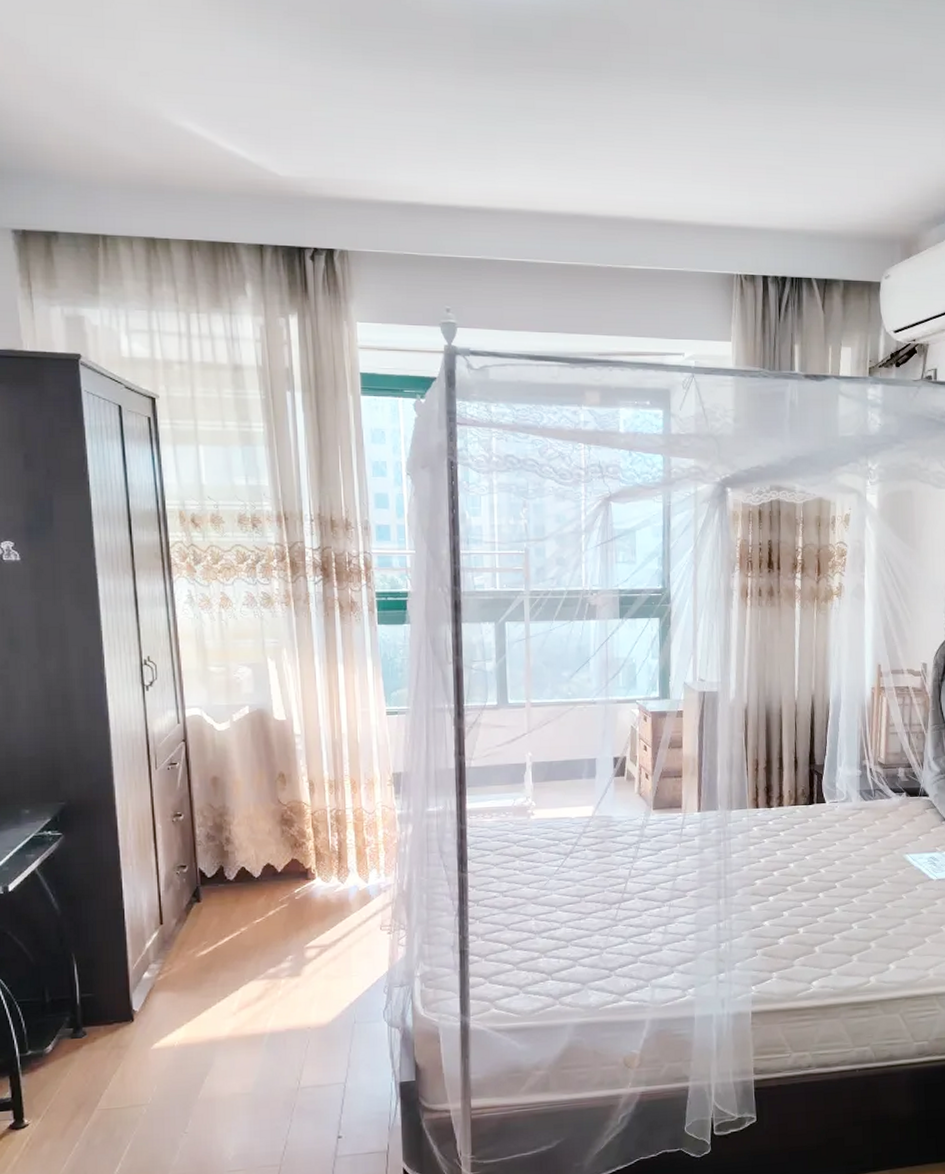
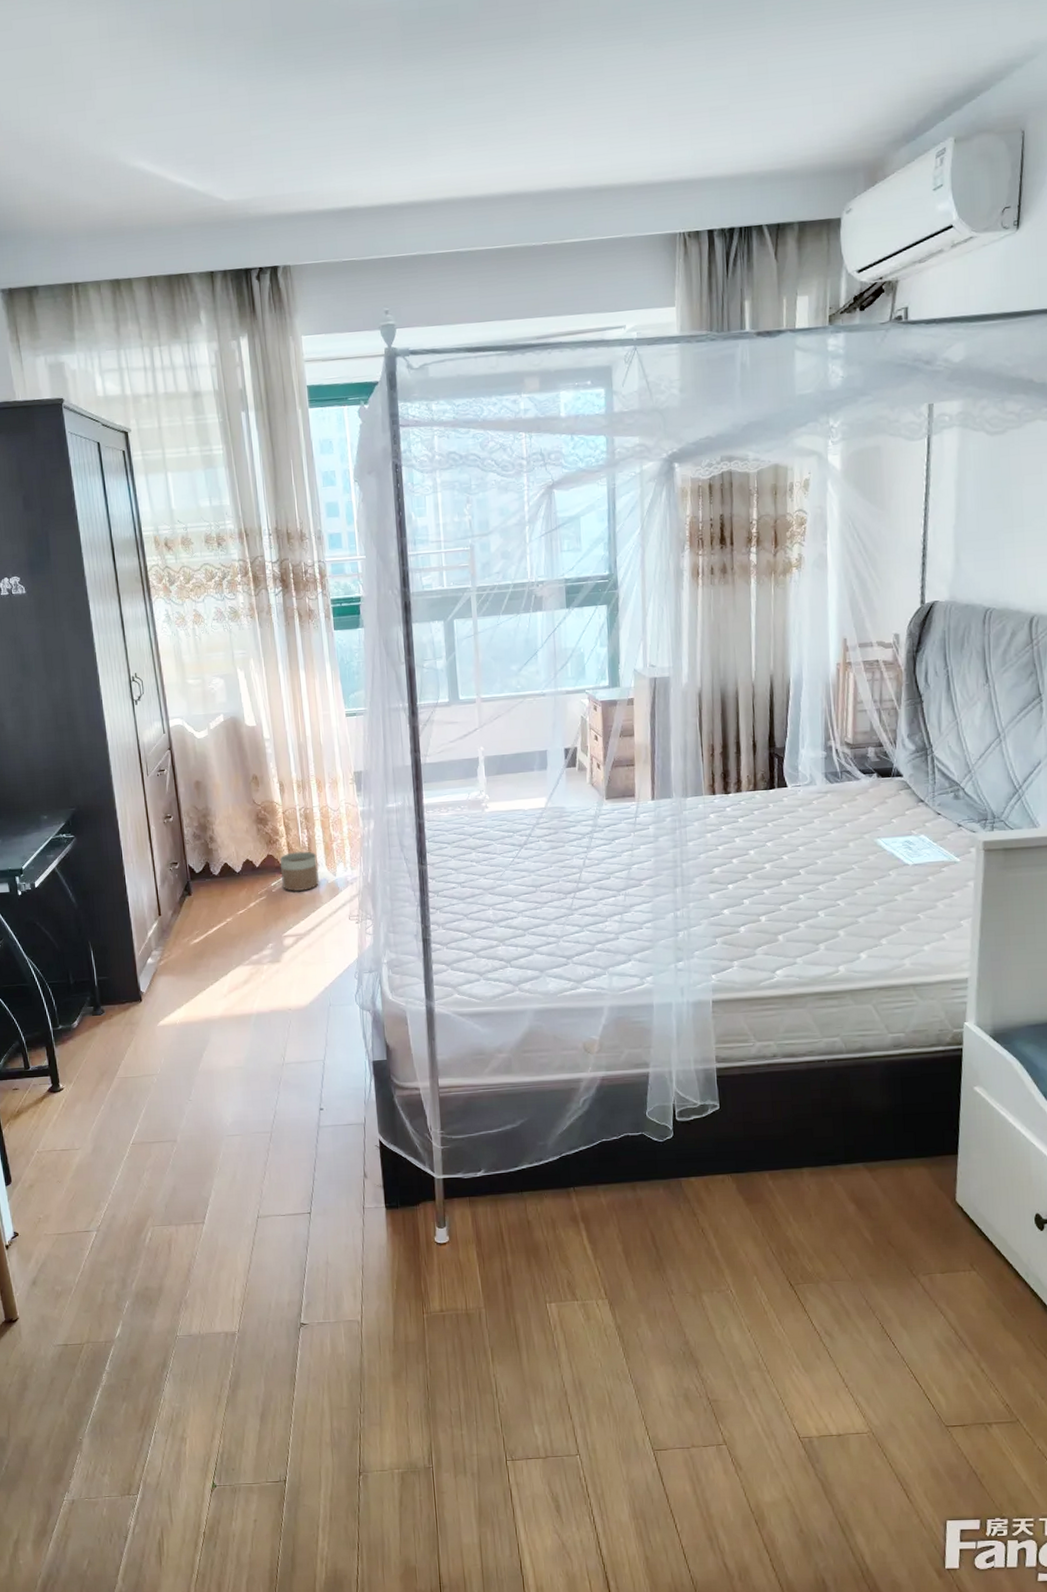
planter: none [305,856,349,899] -> present [279,851,319,892]

